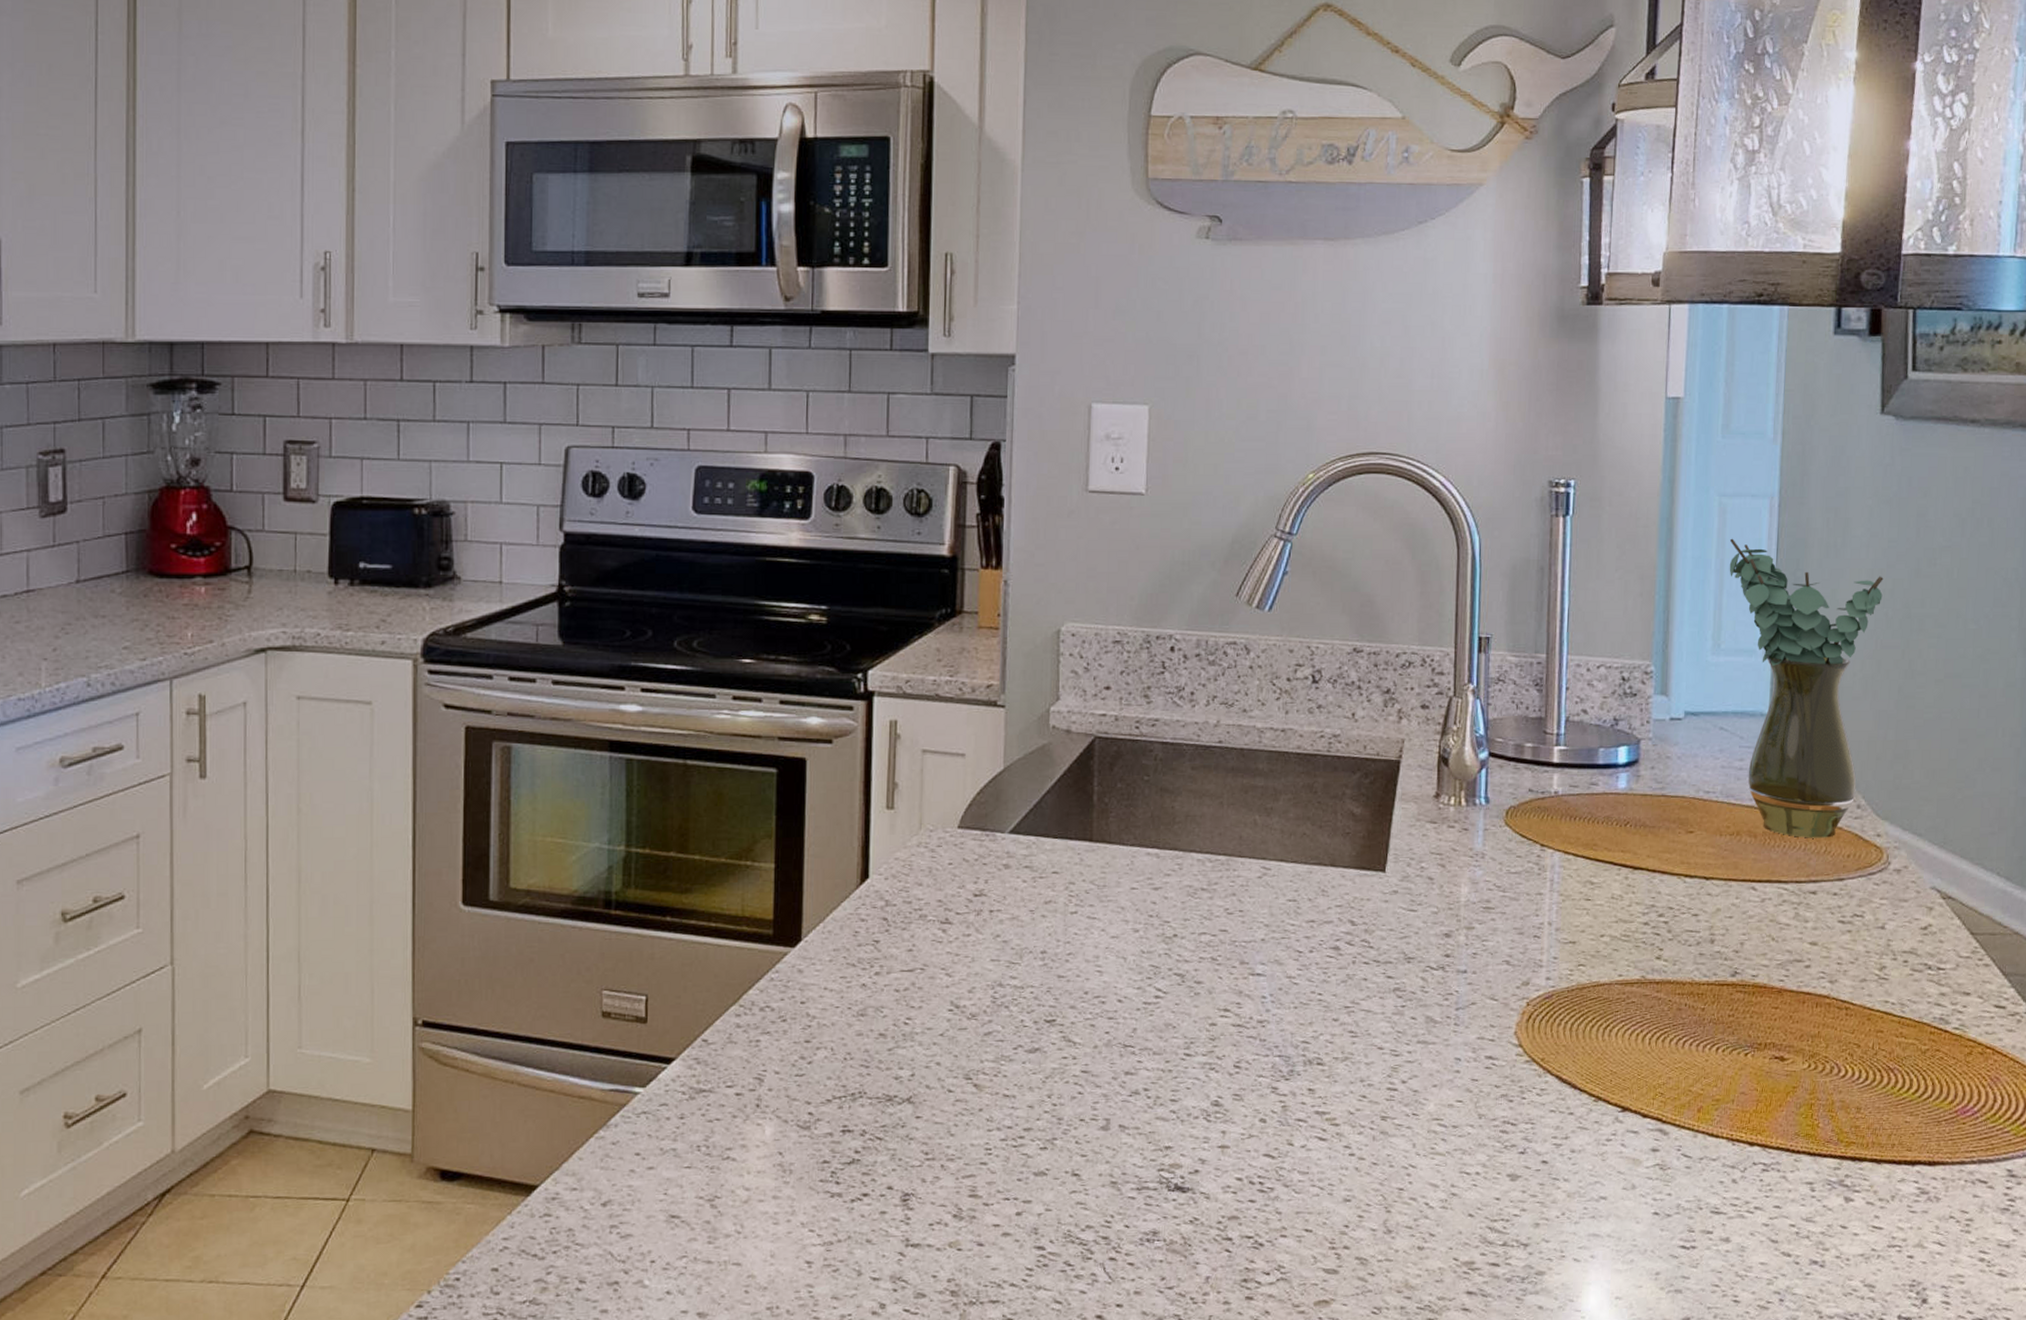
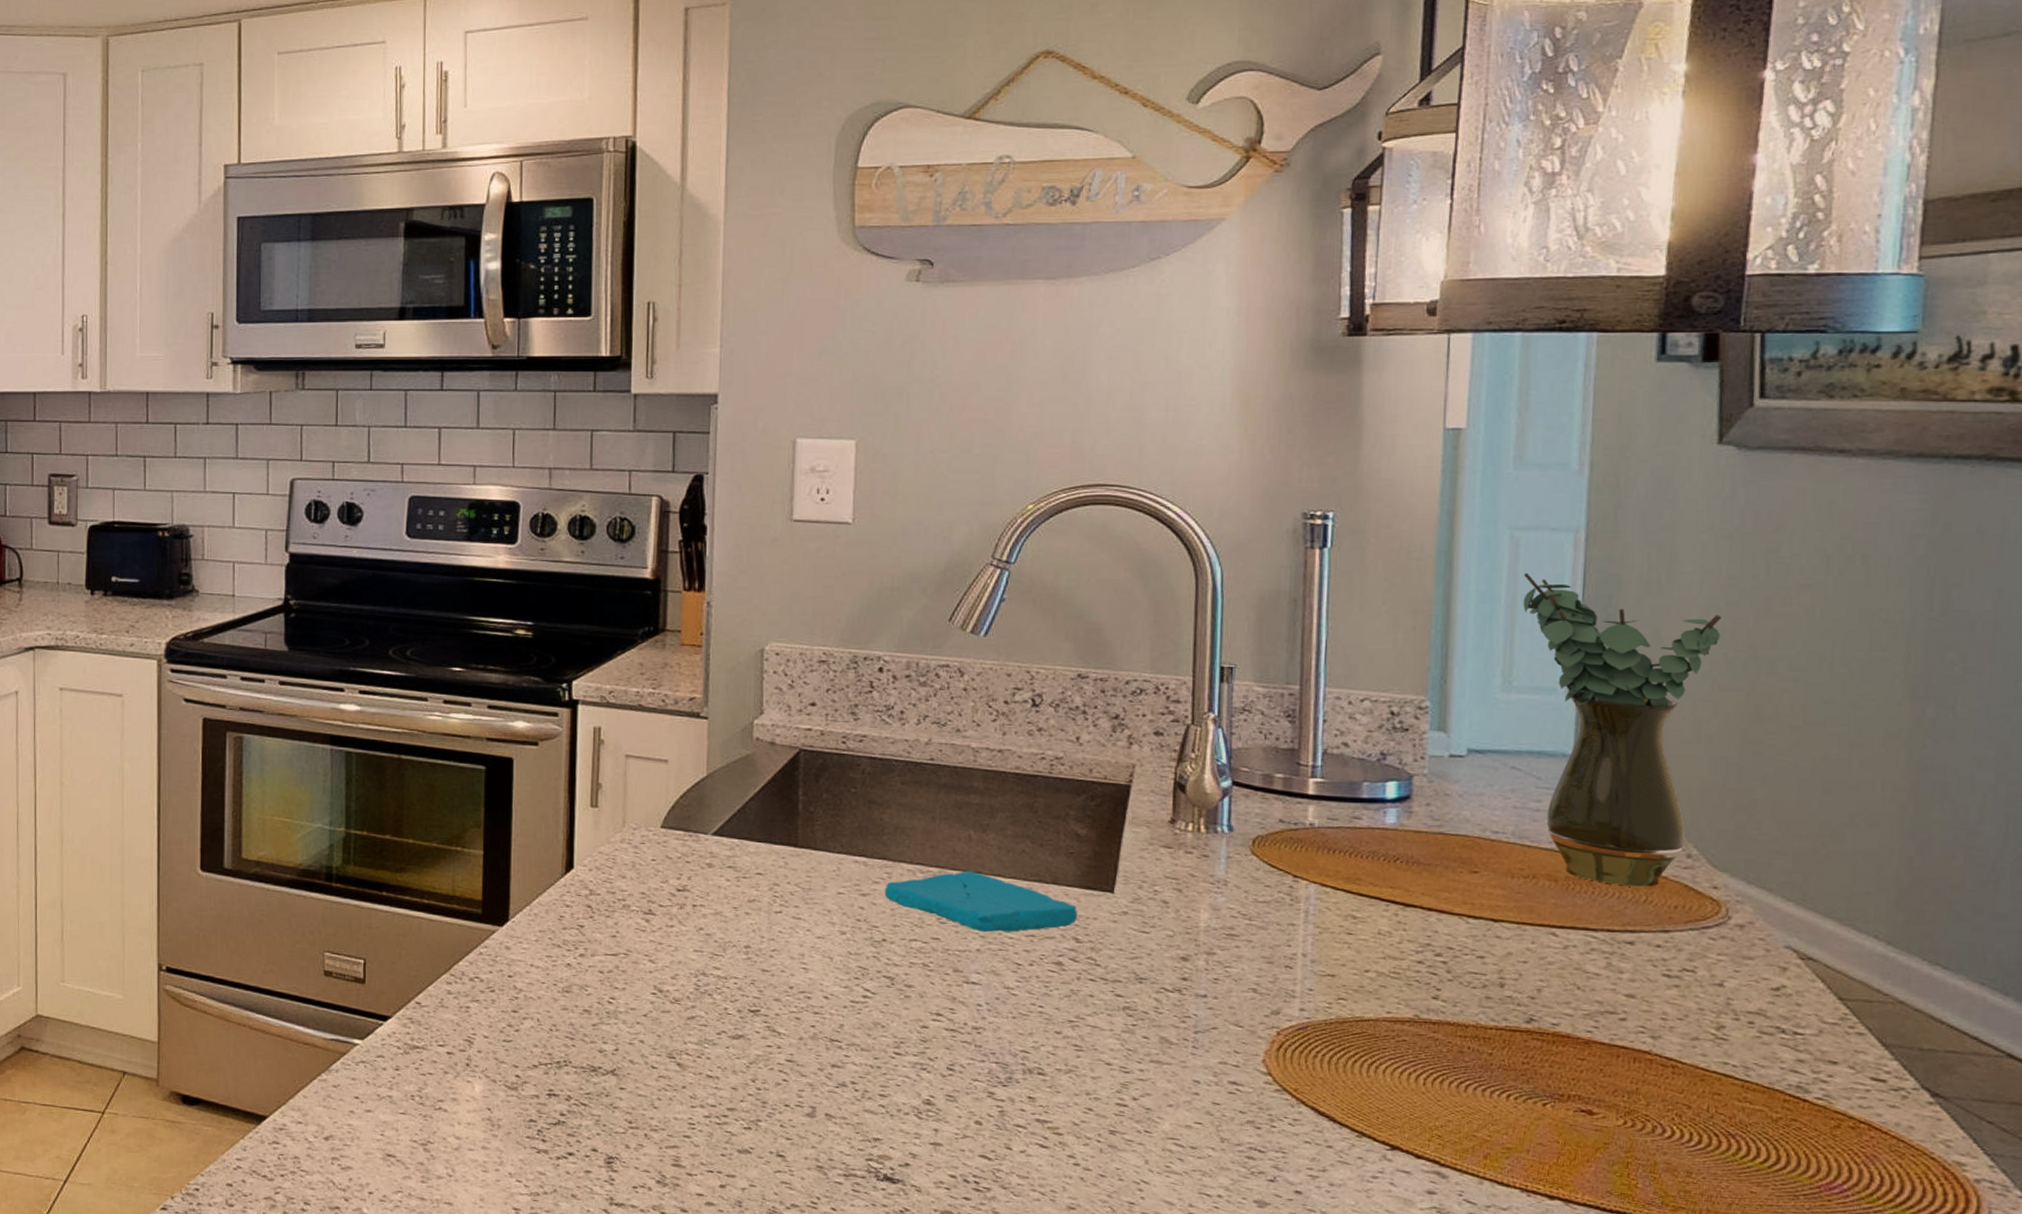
sponge: none [1175,857,1353,921] -> present [884,871,1077,933]

